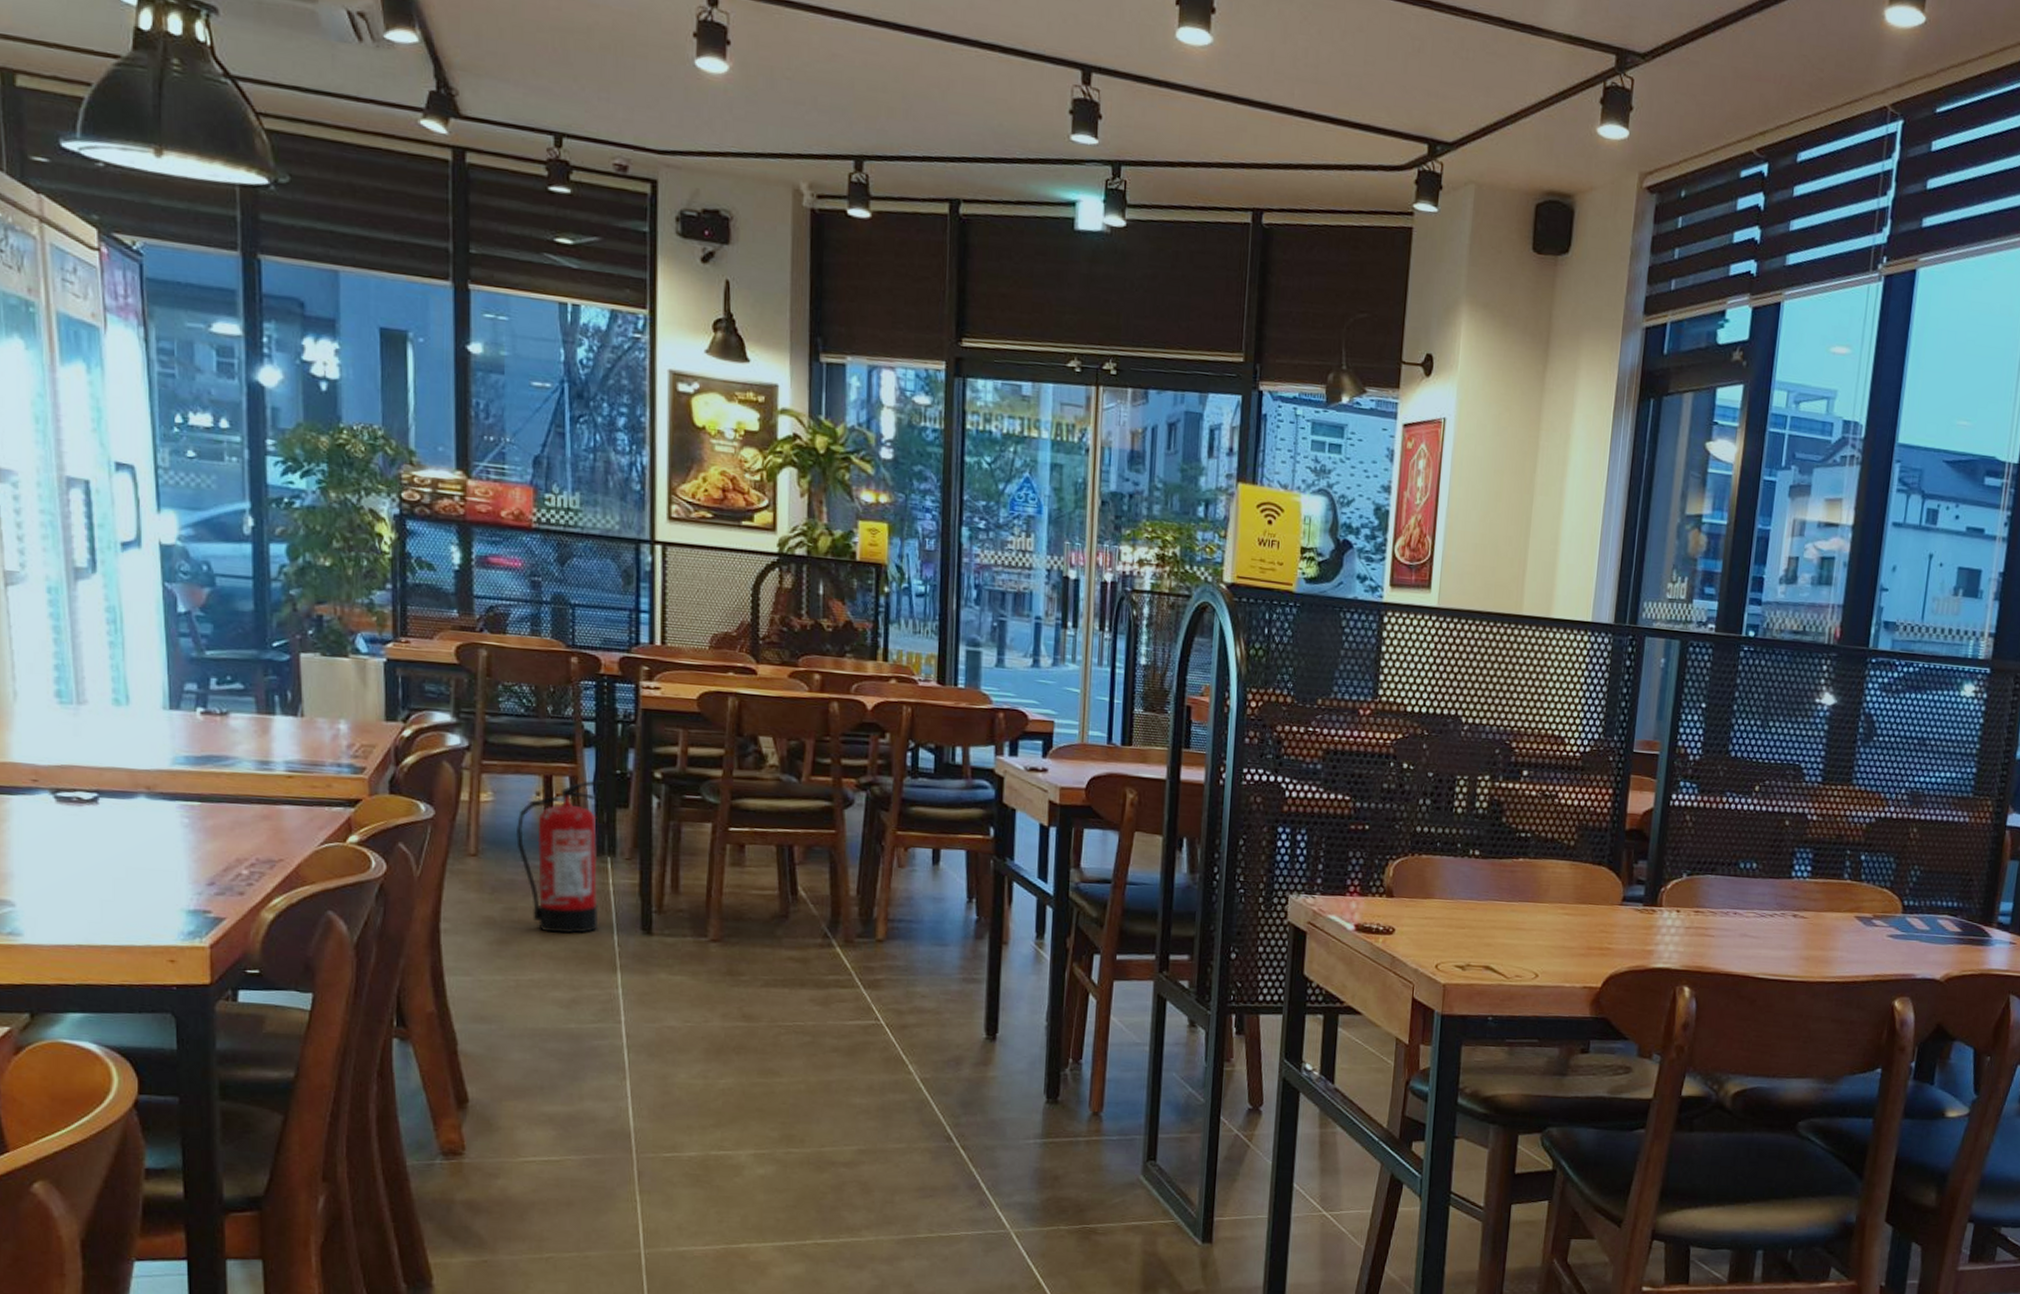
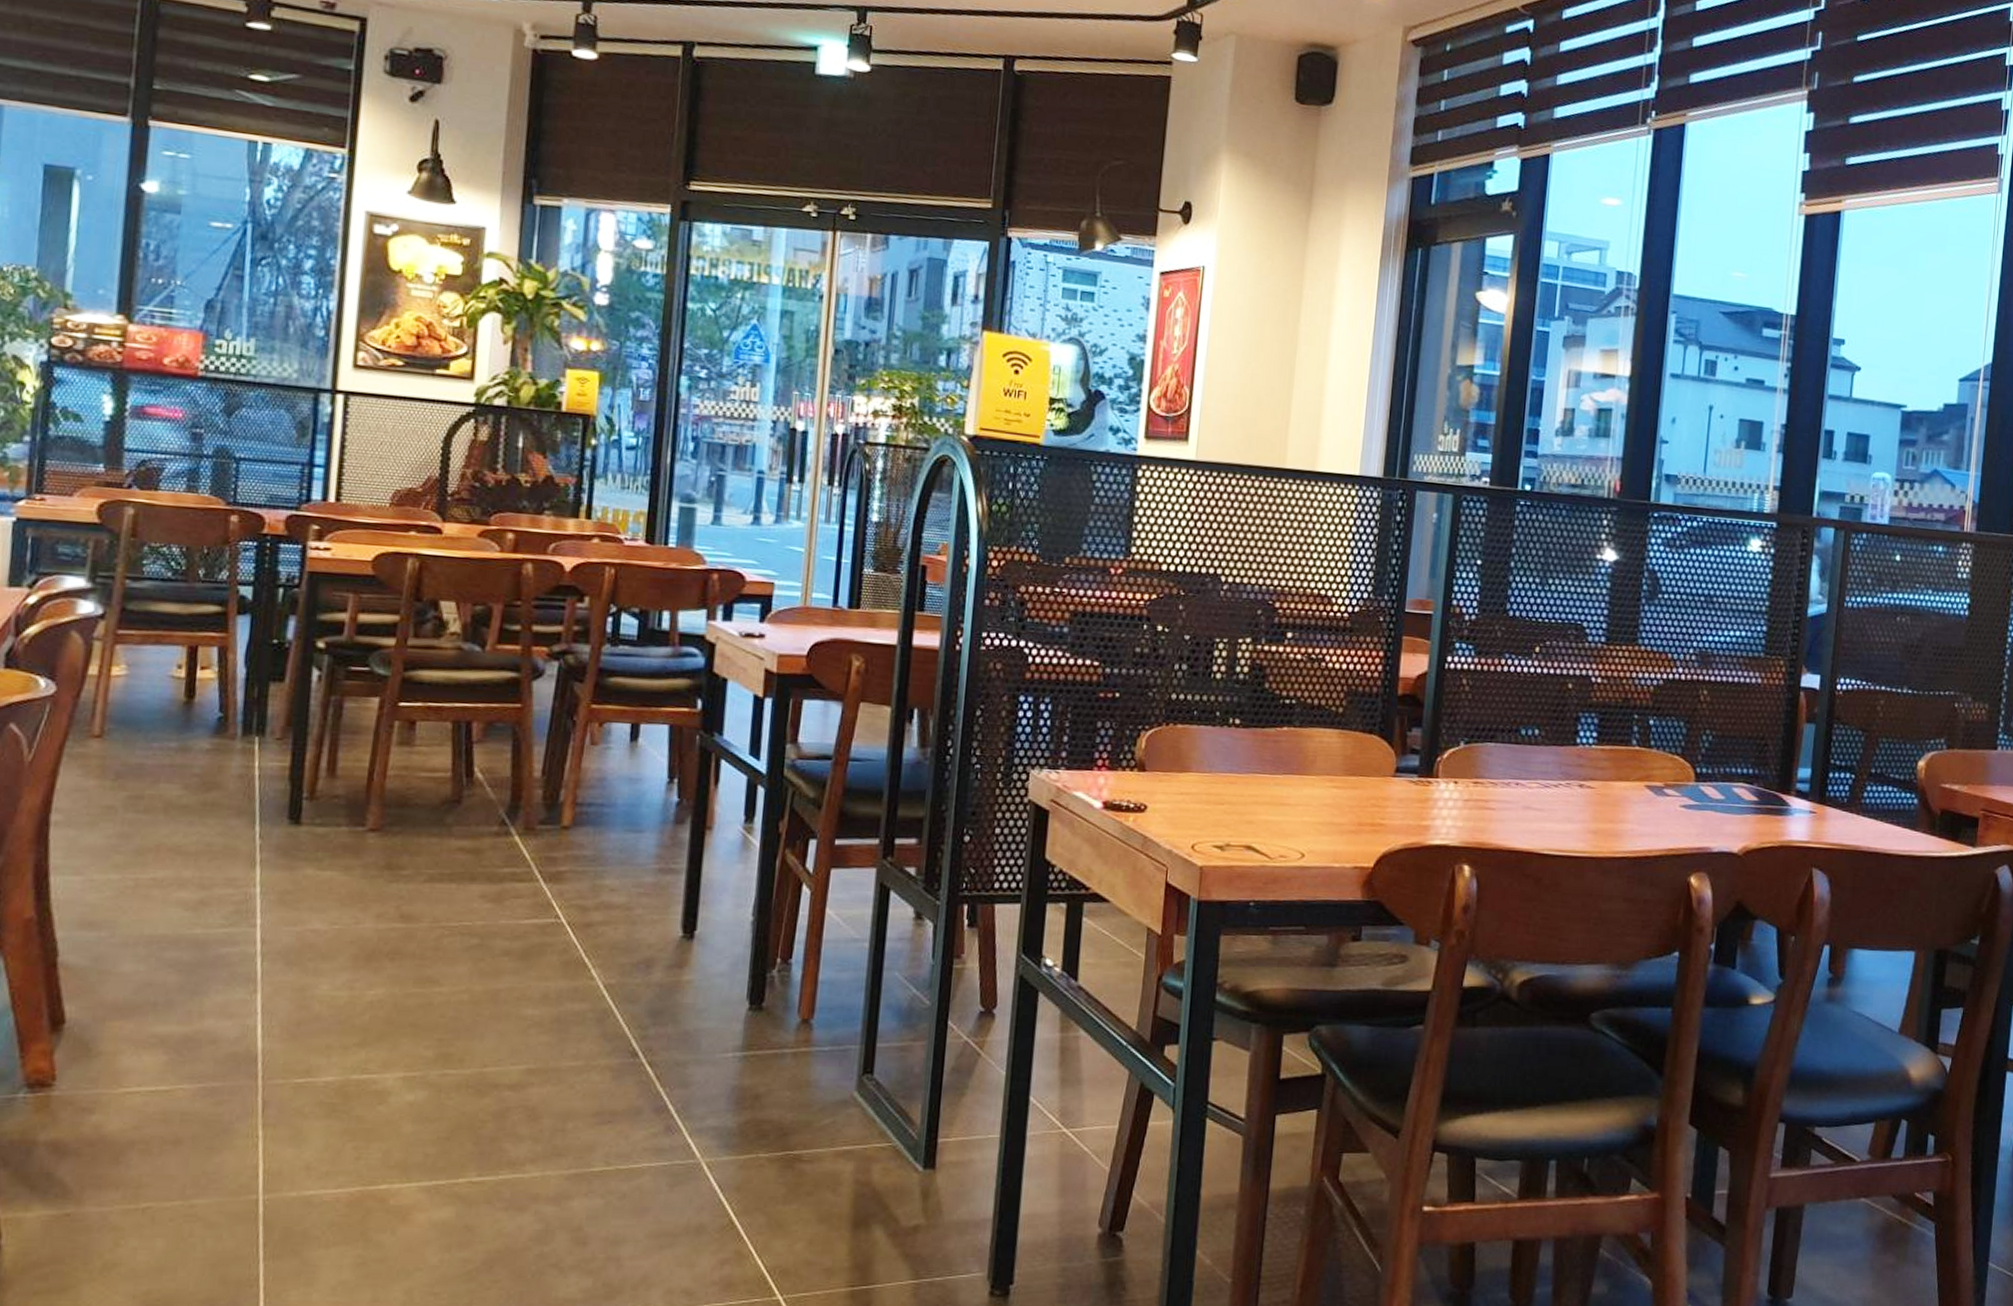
fire extinguisher: present [516,780,606,934] -> none [149,650,260,825]

